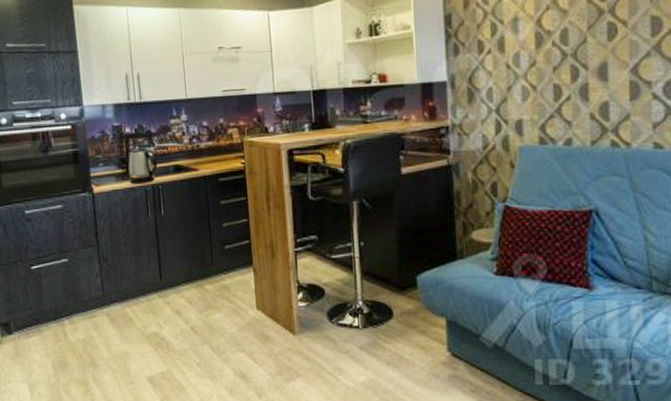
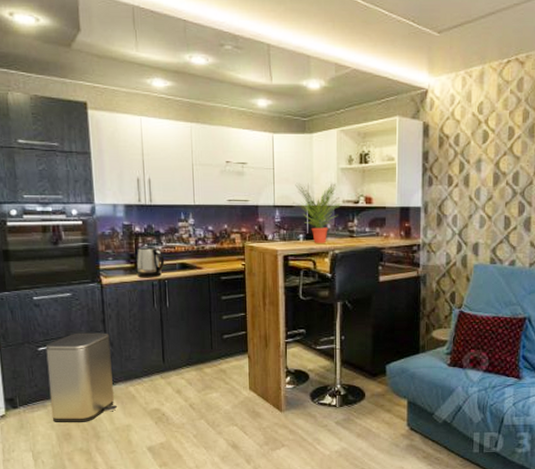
pedal bin: none [38,247,114,349] -> present [45,332,118,422]
potted plant: none [295,61,356,133] -> present [293,183,346,243]

